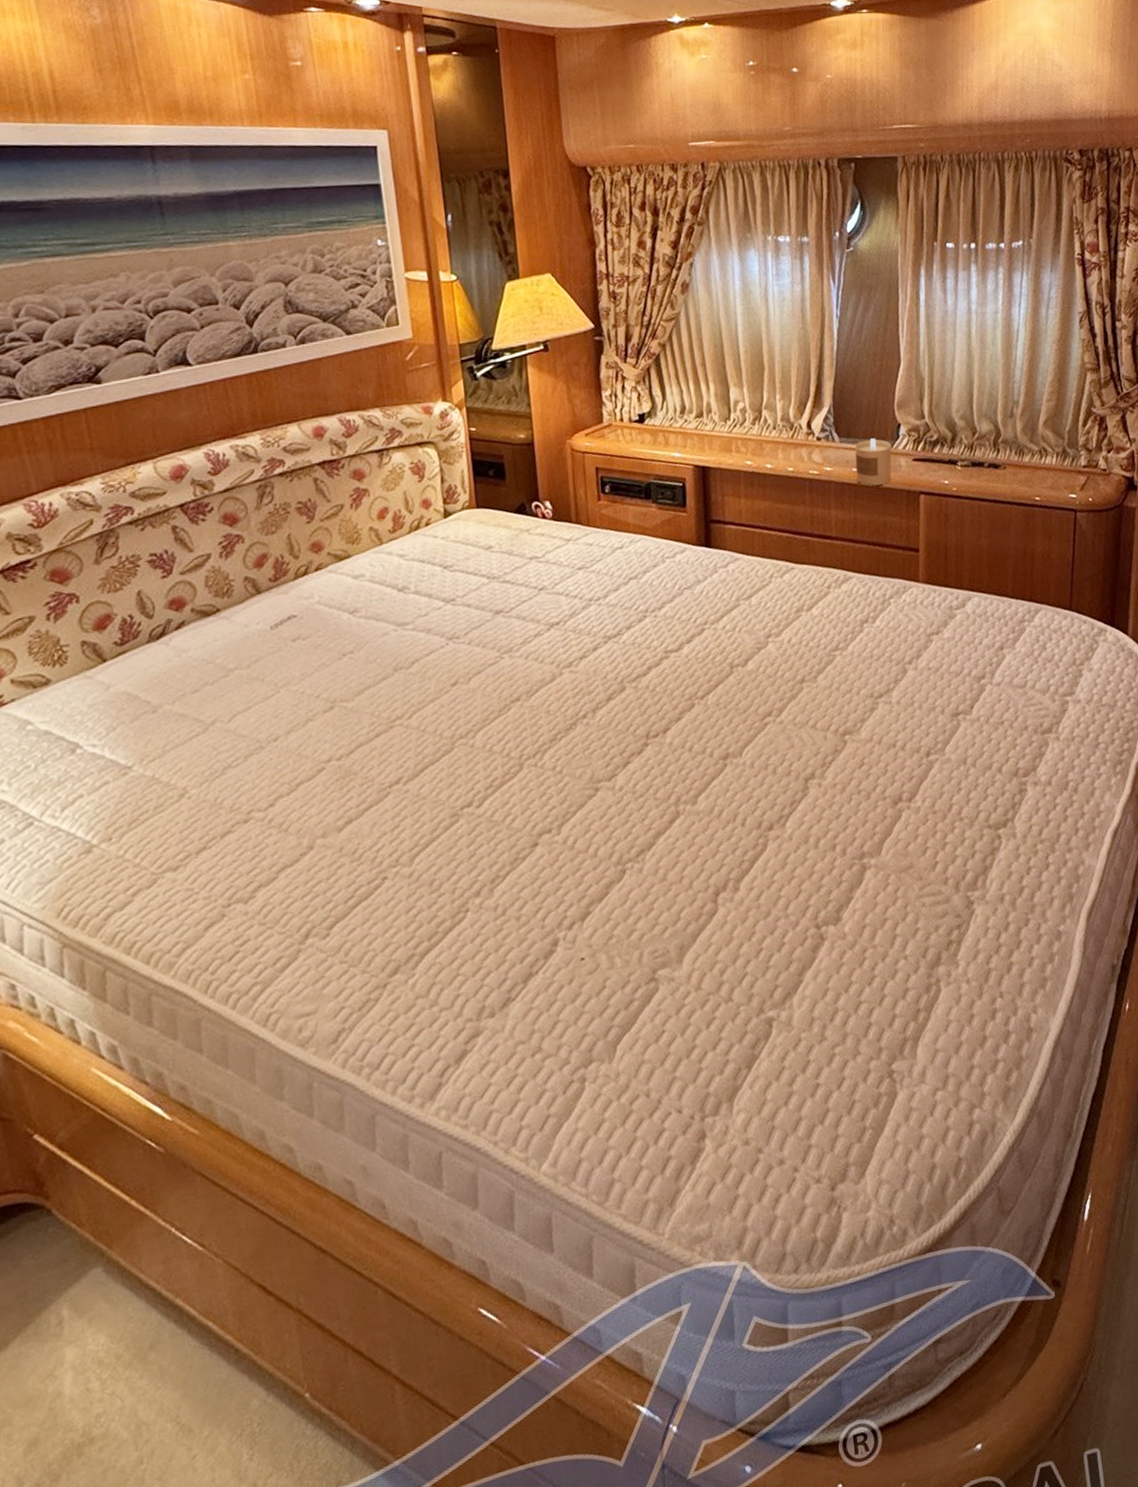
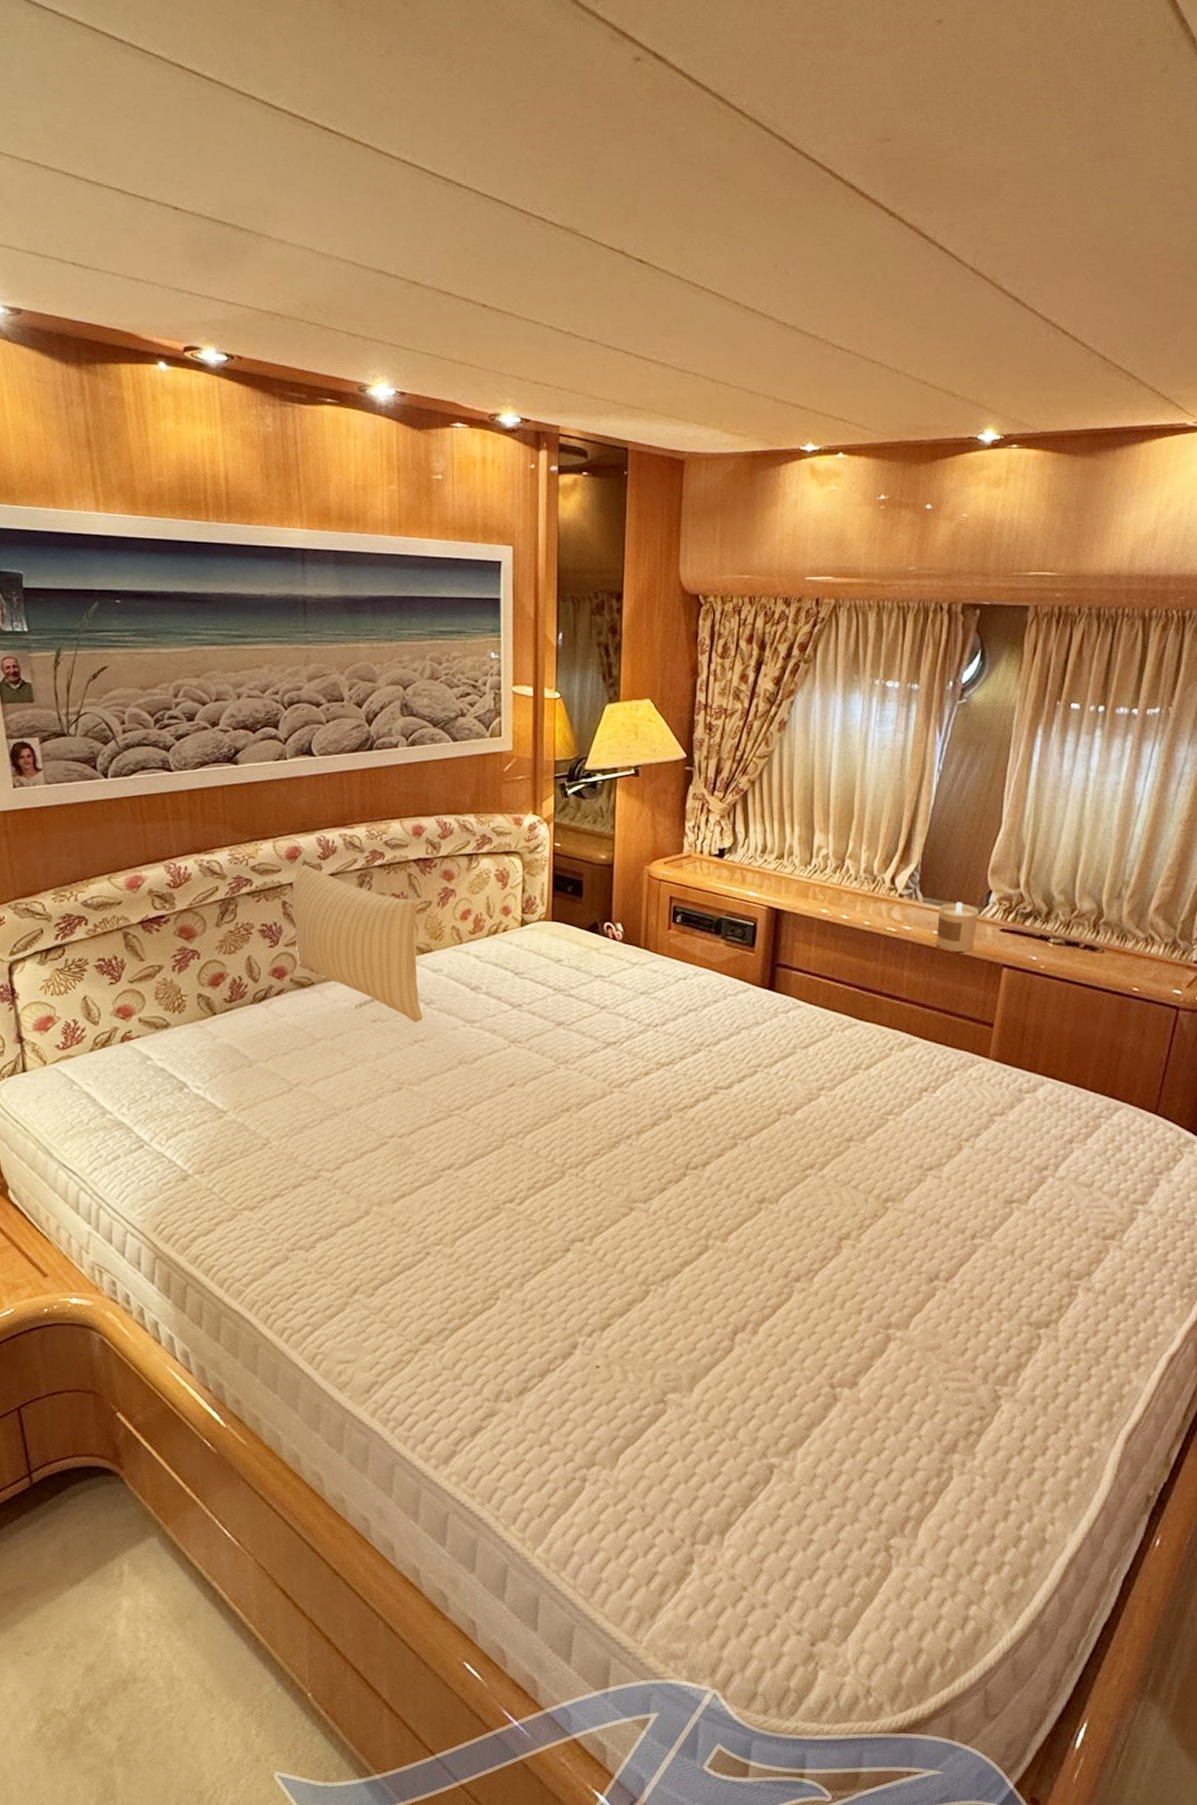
pillow: none [181,481,349,635] -> present [291,863,423,1022]

